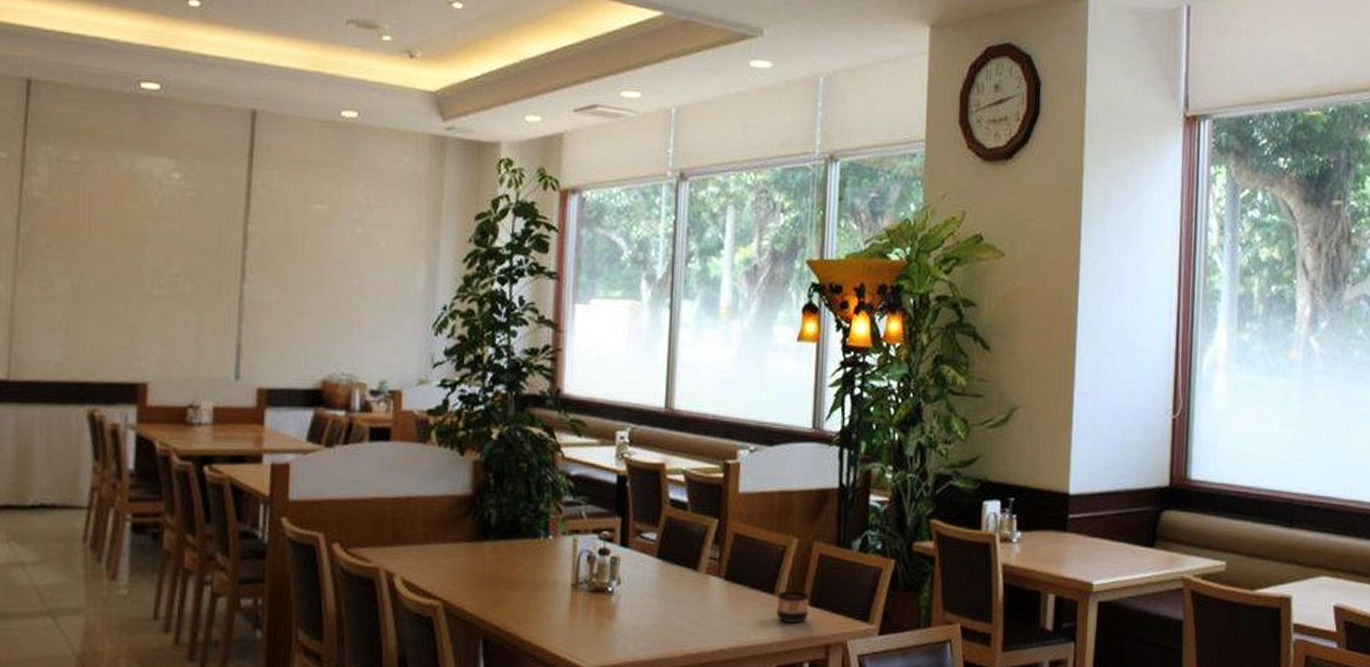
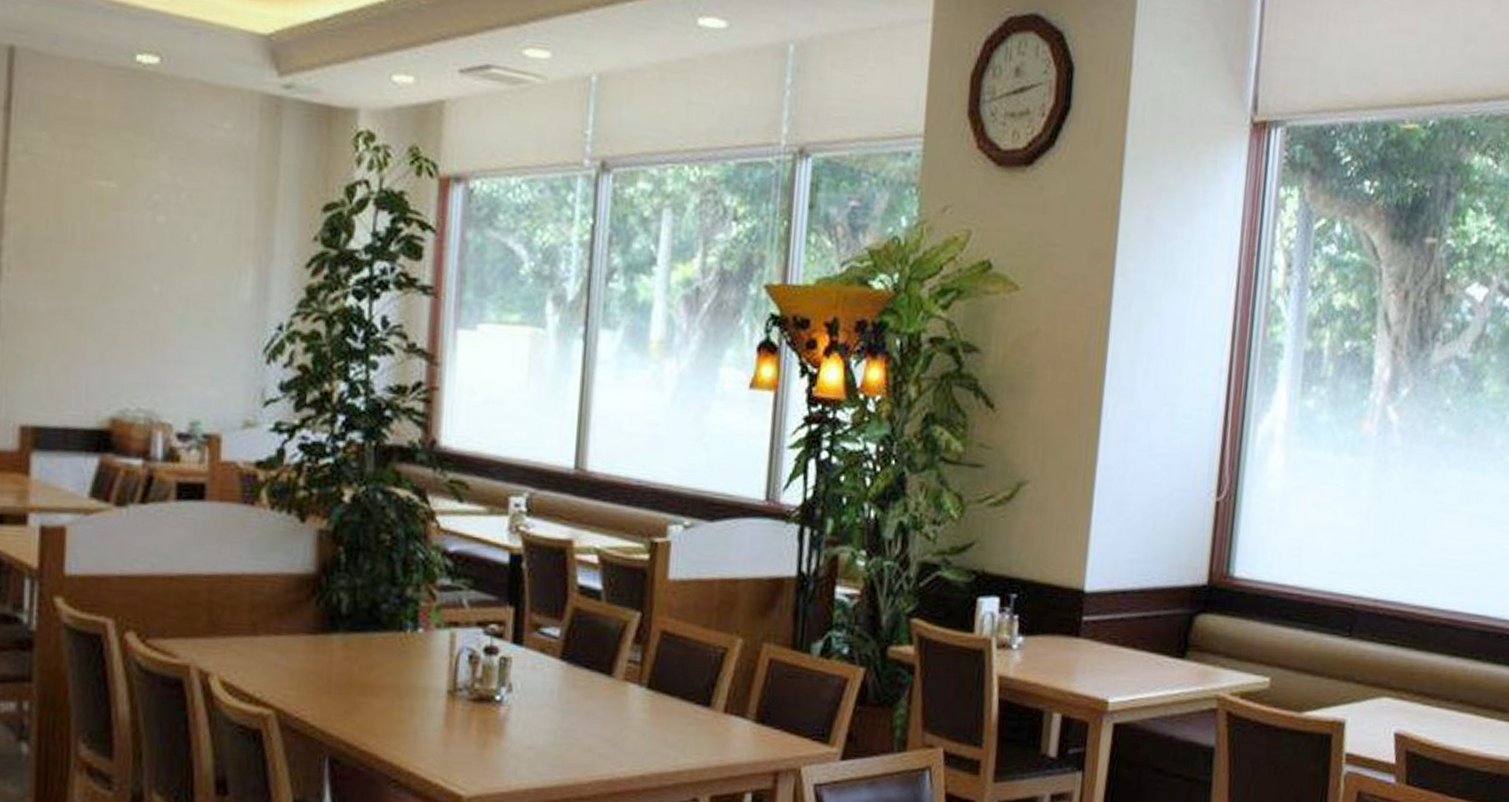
cup: present [776,590,809,623] -> none [712,703,755,744]

